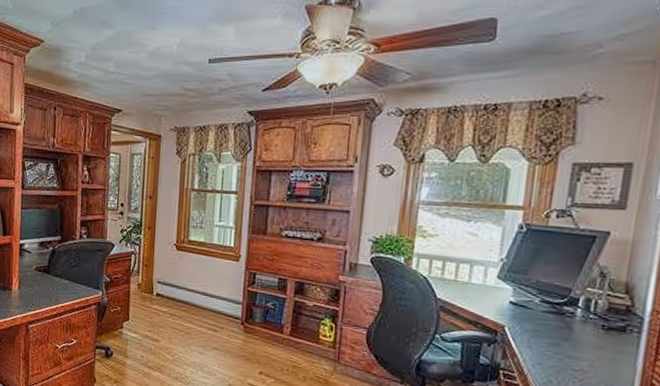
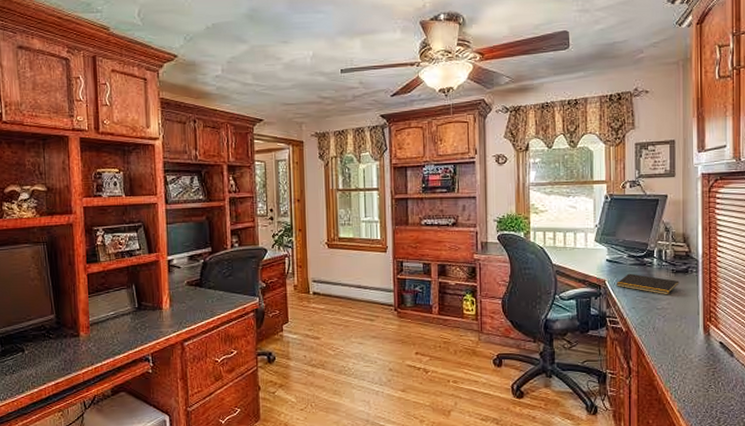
notepad: none [519,321,611,356] -> present [616,273,679,295]

